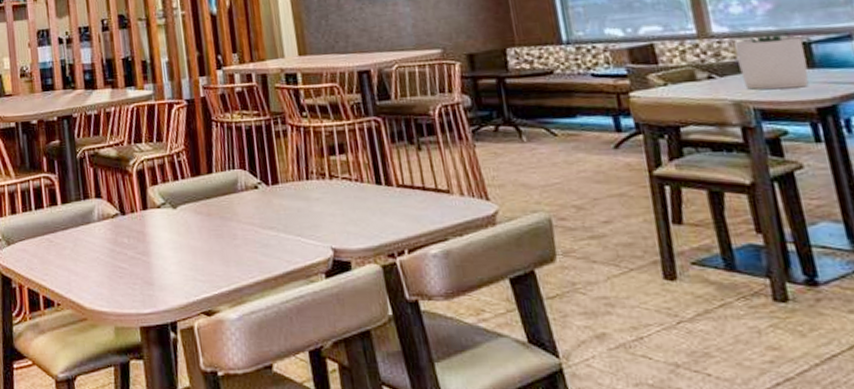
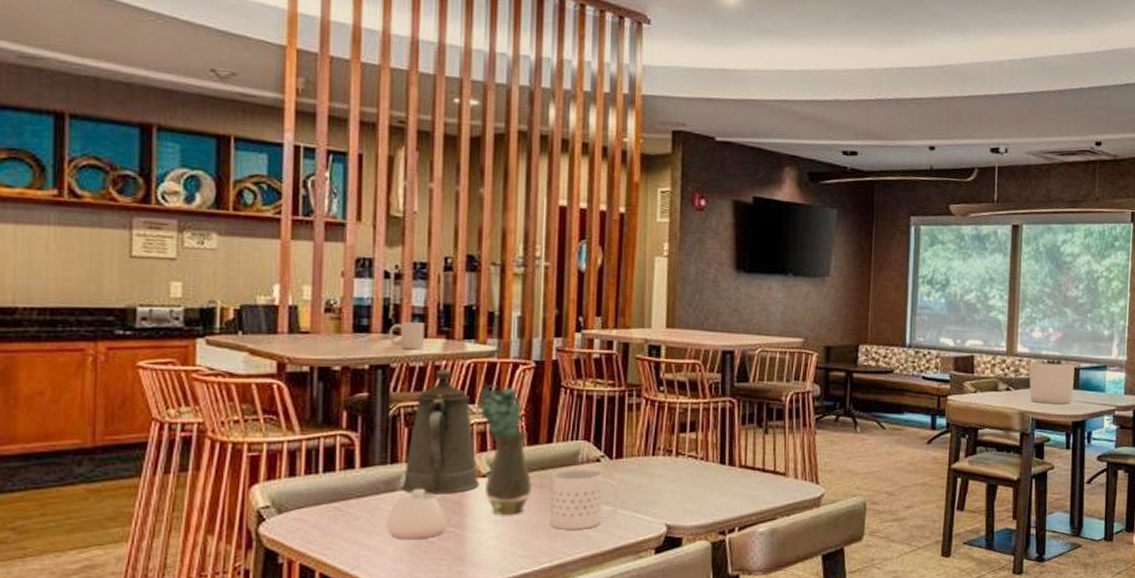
mug: none [67,77,96,101] -> present [388,322,425,350]
sugar bowl: none [86,220,136,267] -> present [385,488,449,540]
coffee pot: none [94,114,156,225] -> present [401,369,479,494]
vase: none [143,121,201,242] -> present [476,380,532,515]
mug: none [215,195,283,255] -> present [549,468,620,530]

